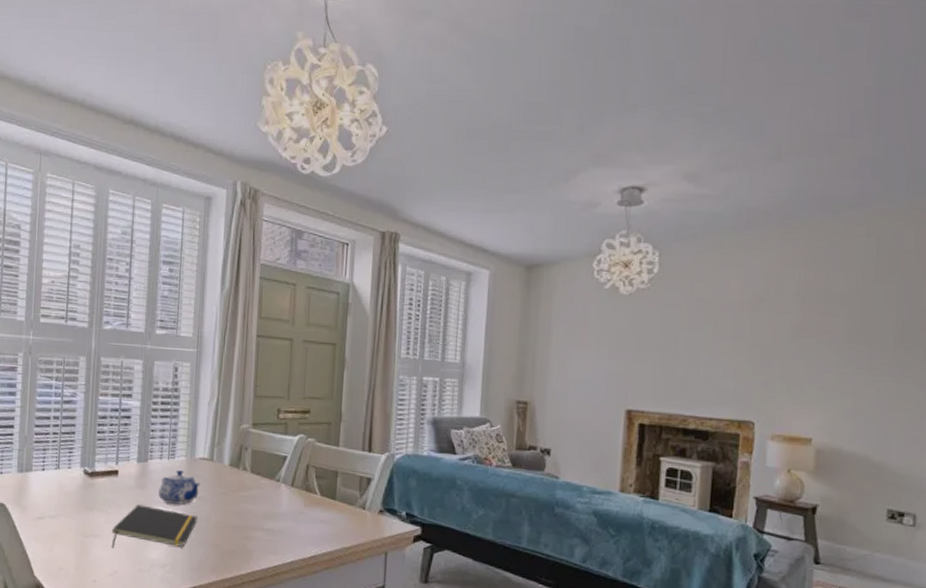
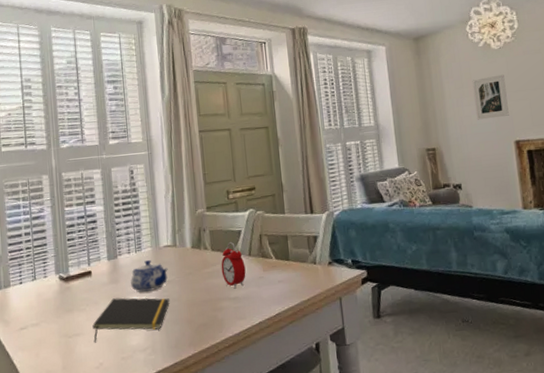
alarm clock: none [258,467,286,520] -> present [221,242,246,289]
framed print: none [584,326,629,379] -> present [472,74,509,120]

